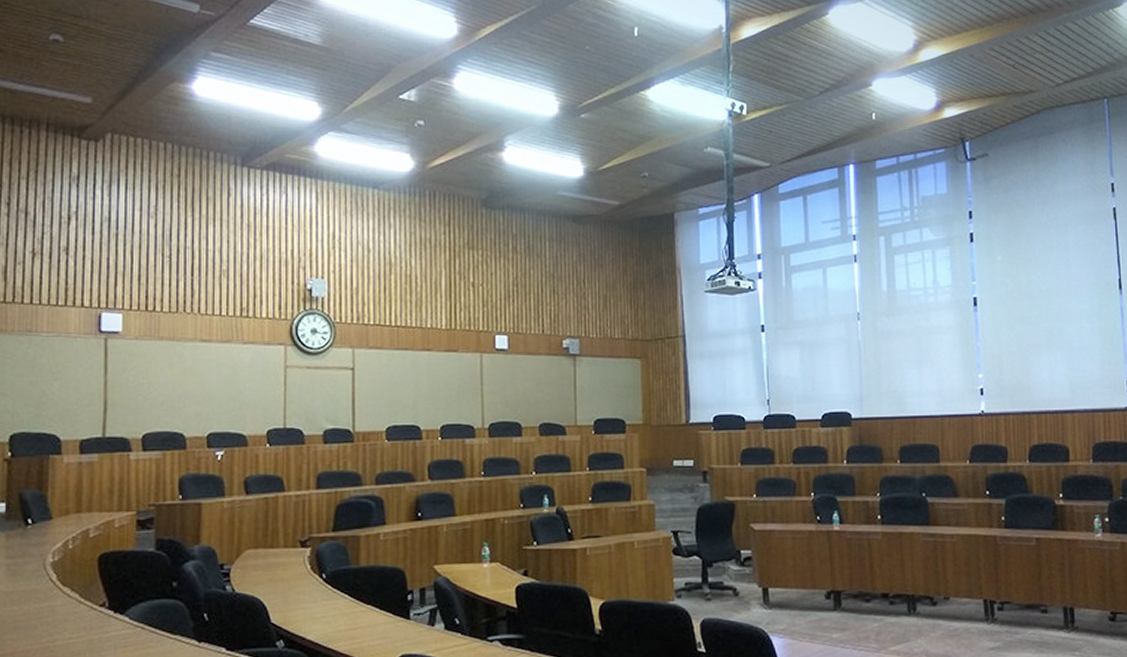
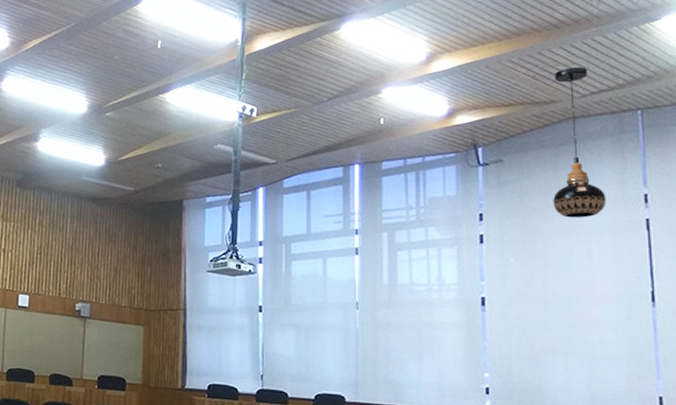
light fixture: none [1032,55,1080,211] -> present [553,67,606,218]

